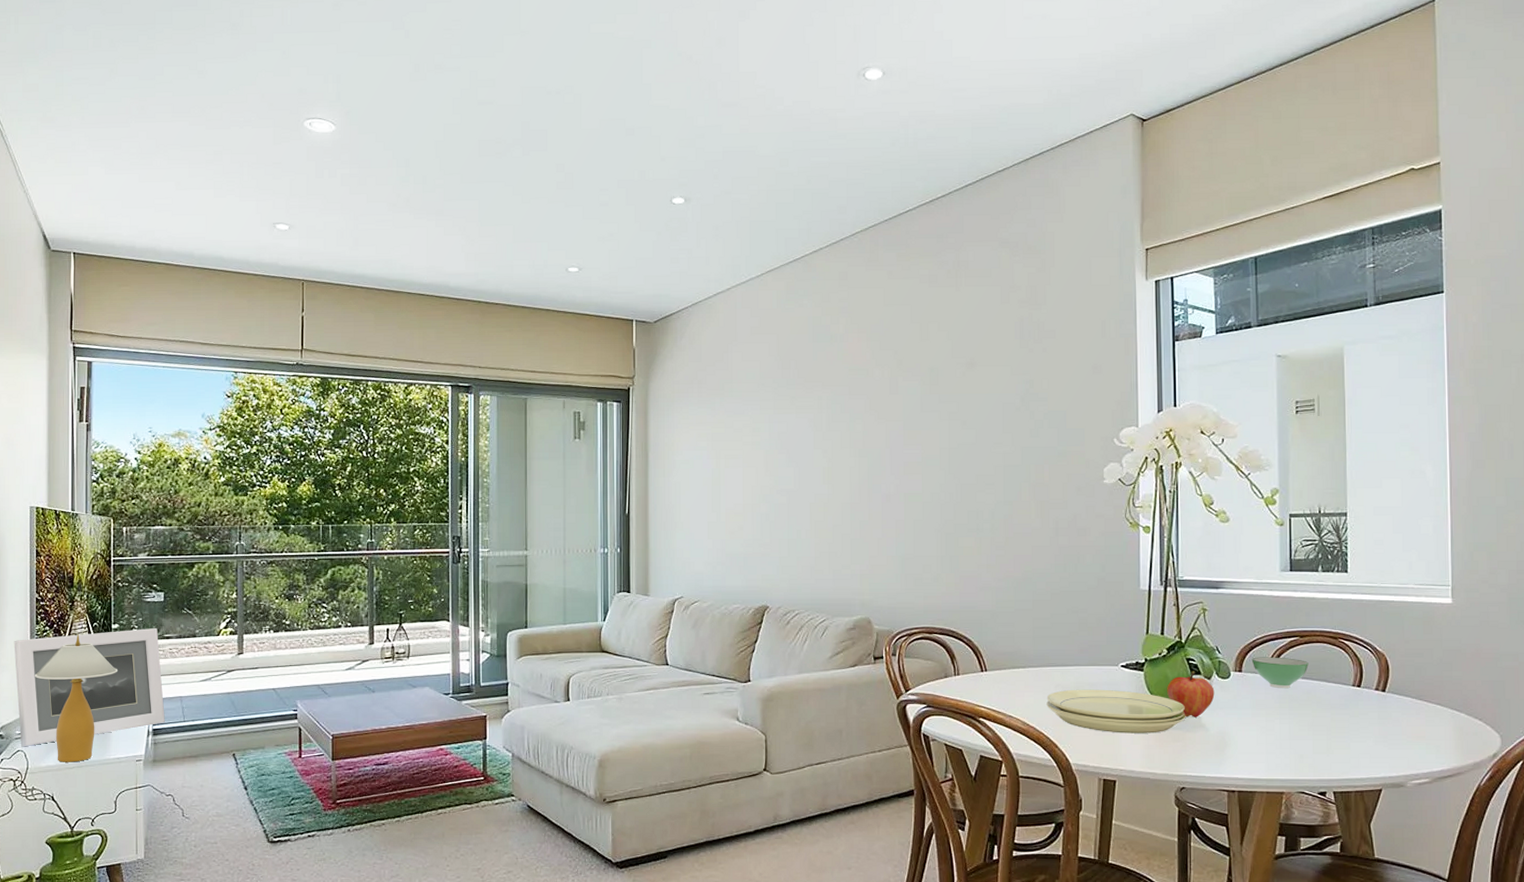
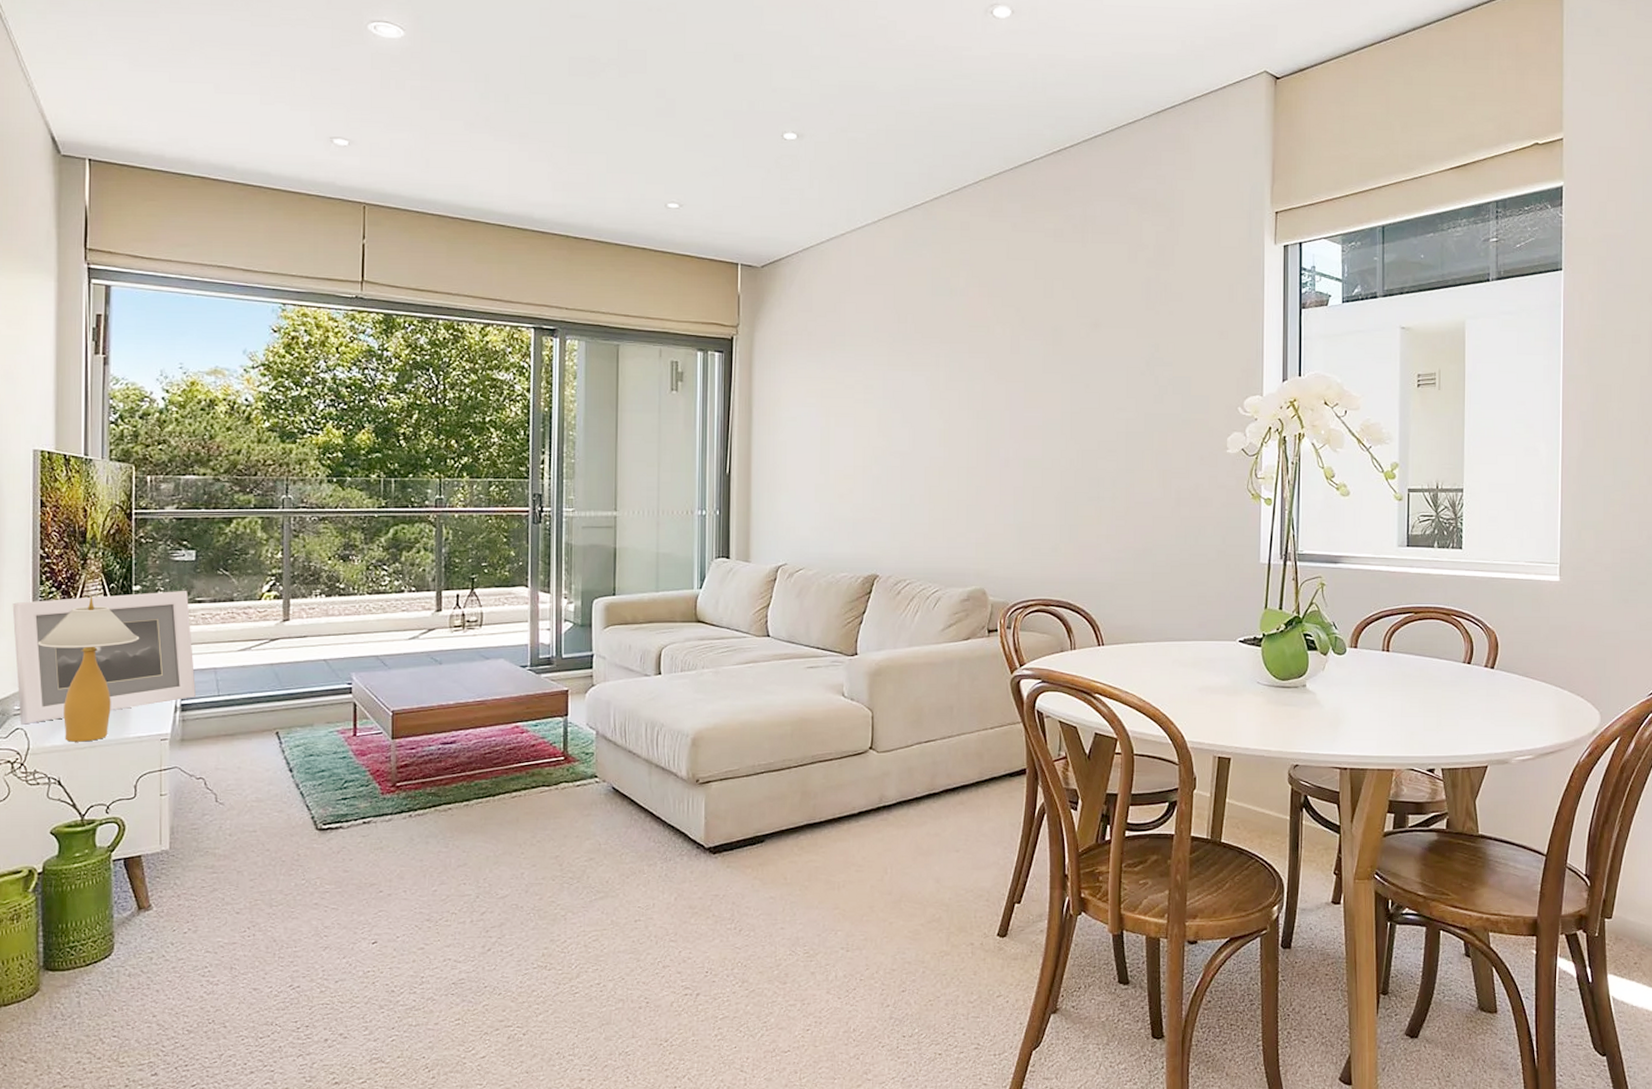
plate: present [1046,689,1186,733] -> none [1163,665,1302,710]
fruit: present [1166,671,1215,717] -> none [1283,646,1330,694]
bowl: present [1251,657,1309,689] -> none [1367,633,1422,665]

